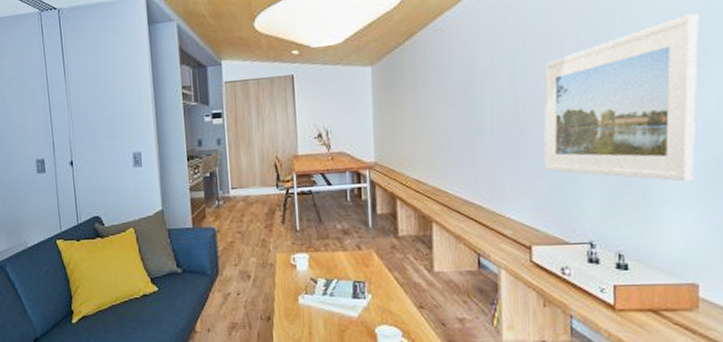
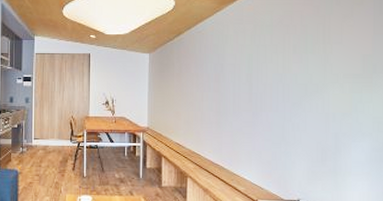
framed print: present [544,13,699,182] -> none [269,42,372,160]

